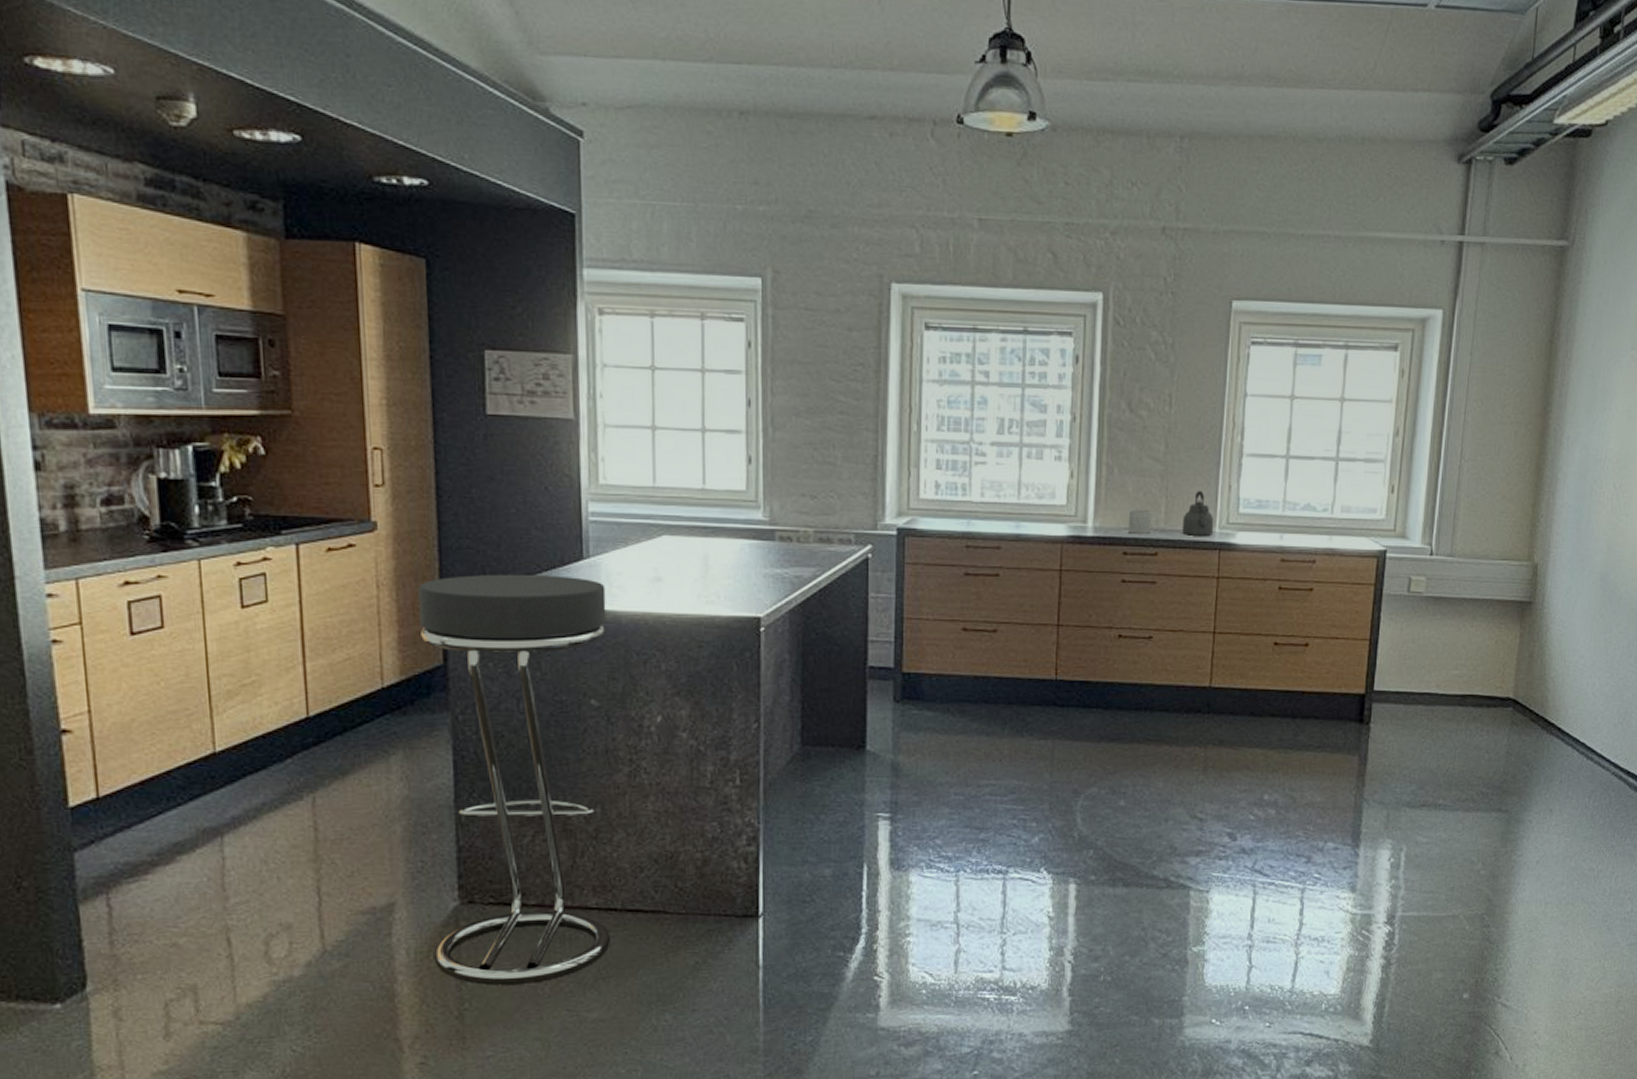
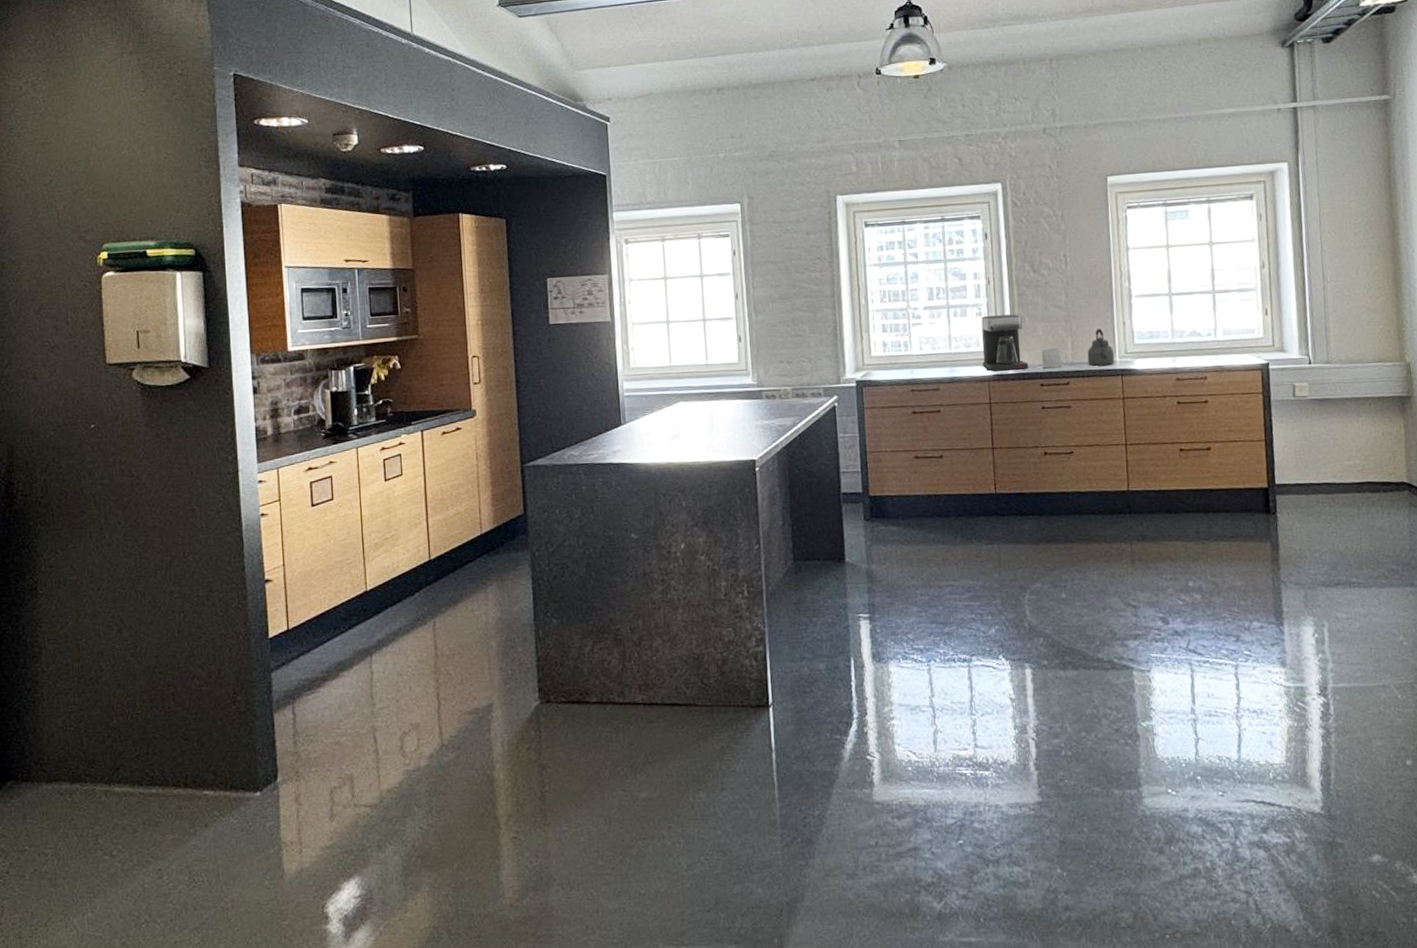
bar stool: present [419,574,610,985] -> none [505,439,654,771]
coffee maker: none [1056,462,1112,533] -> present [981,314,1029,373]

